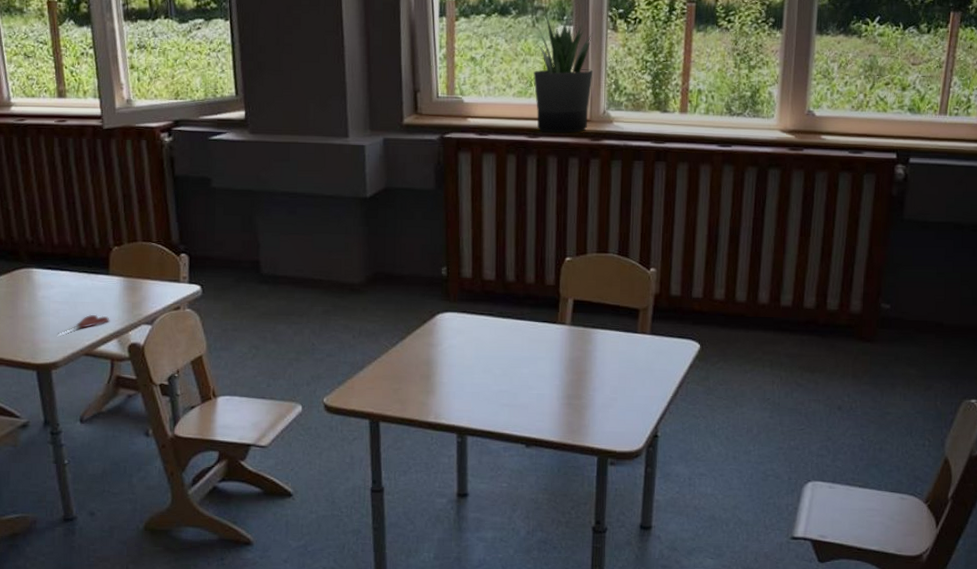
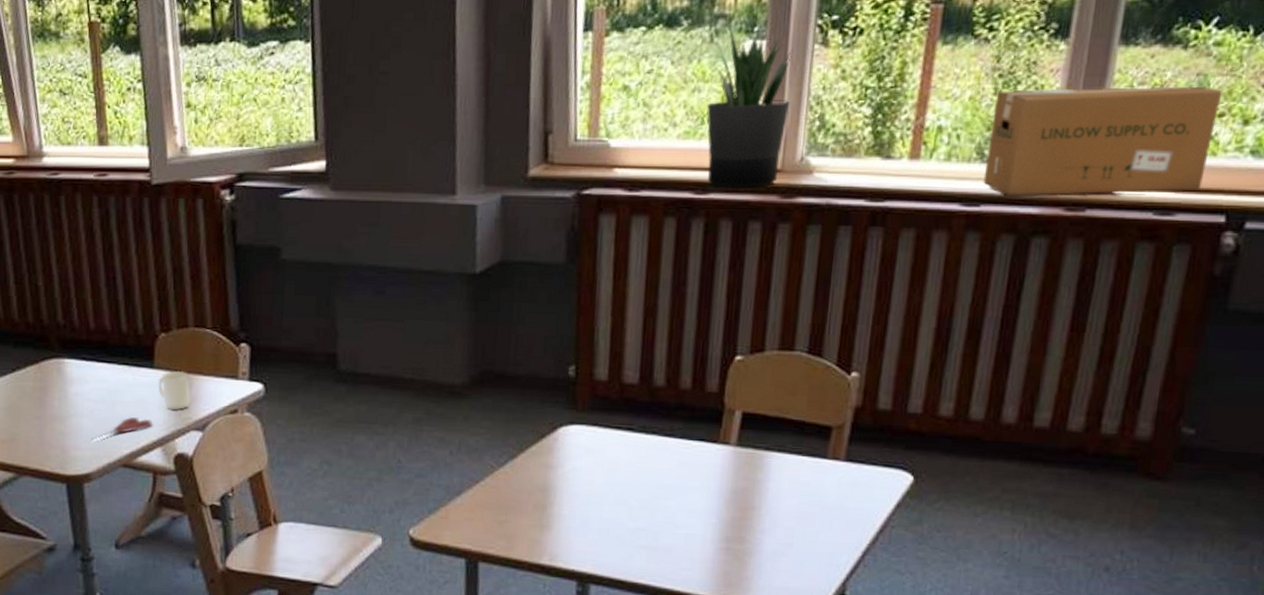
cup: none [113,276,140,308] -> present [158,370,190,410]
box: none [732,62,886,140] -> present [983,84,1222,197]

